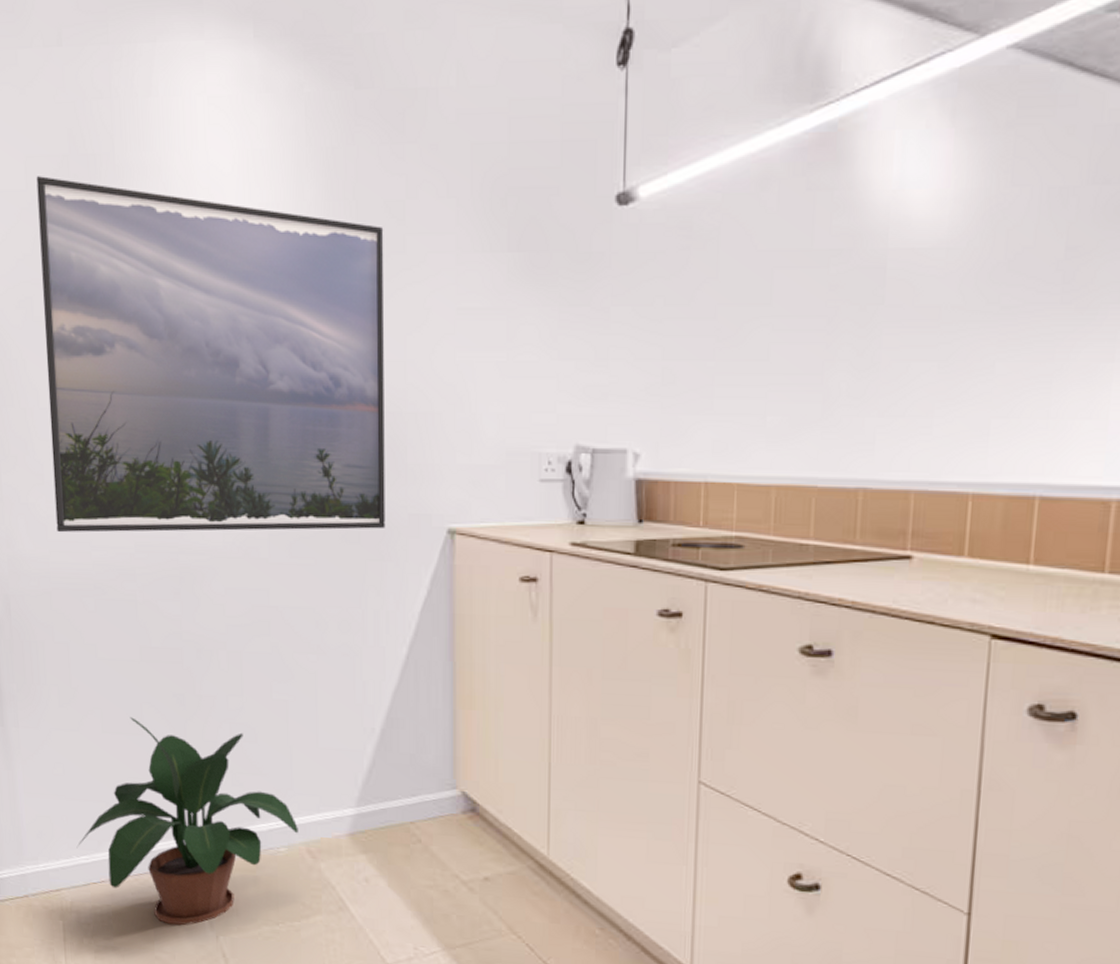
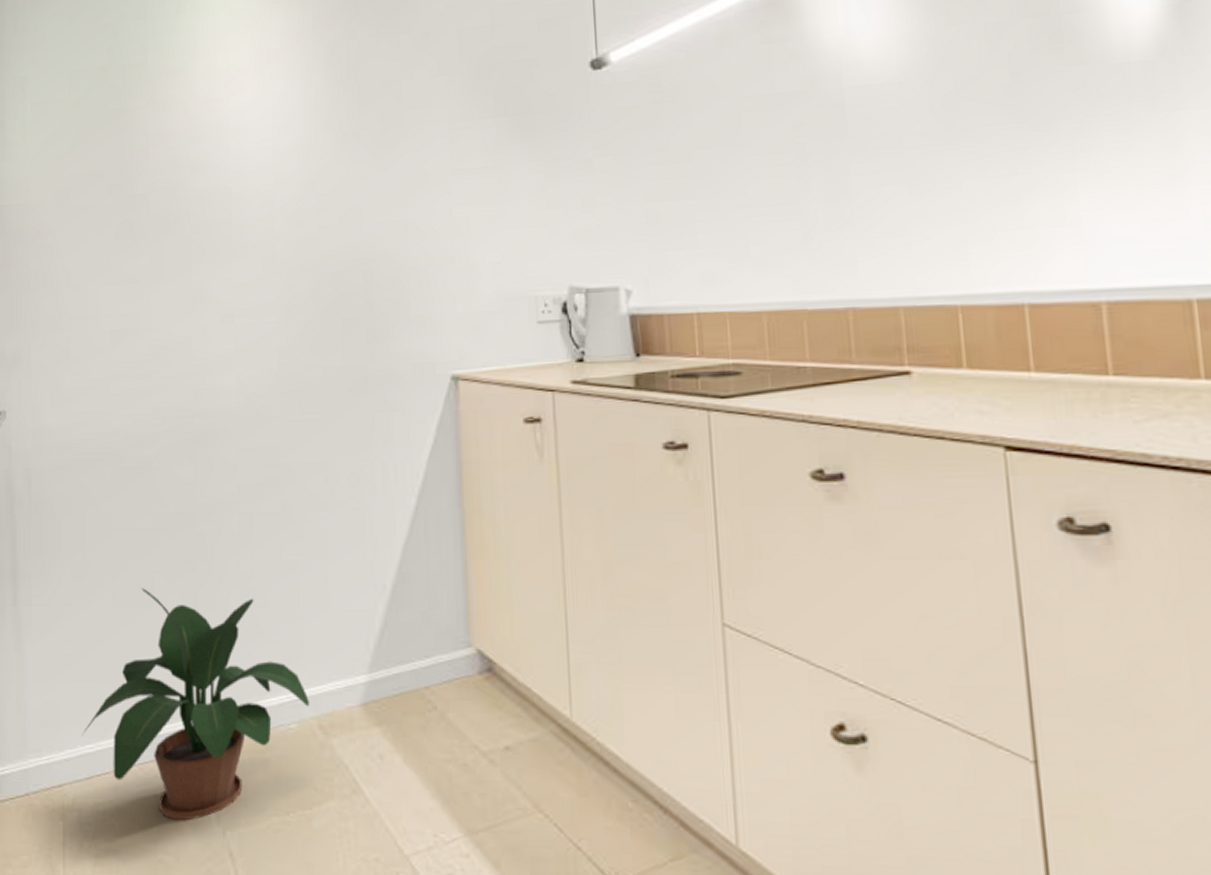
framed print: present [36,176,386,533] -> none [78,86,392,405]

